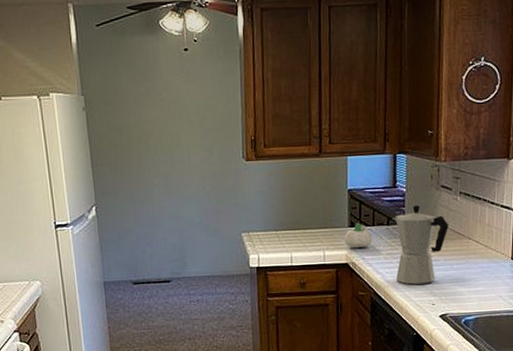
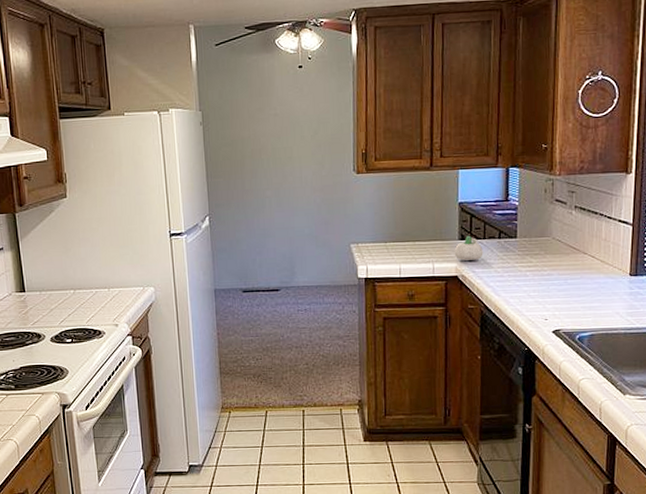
moka pot: present [393,204,448,285] -> none [504,218,563,299]

